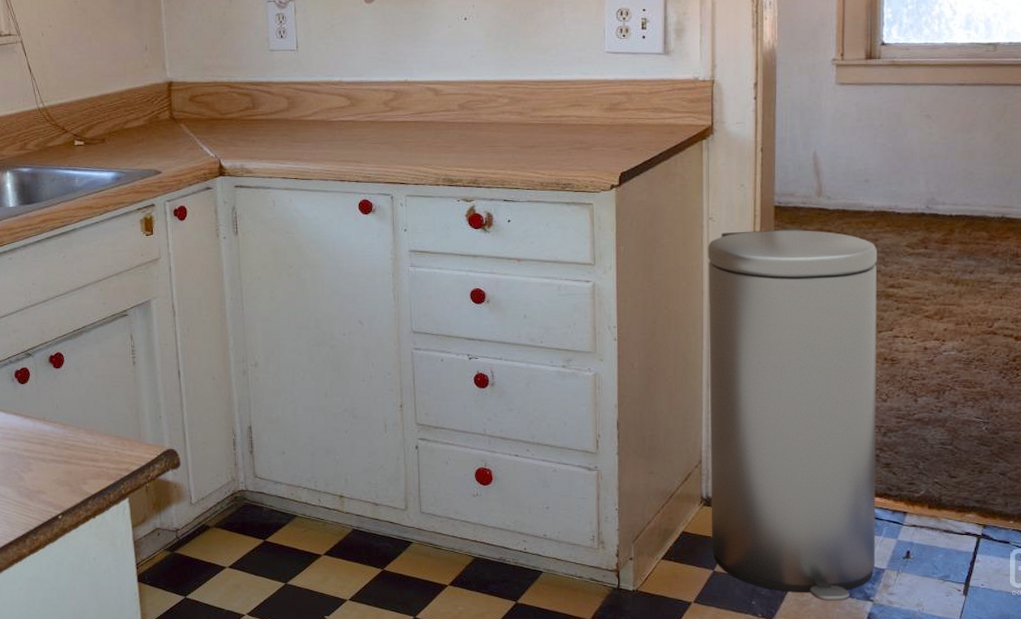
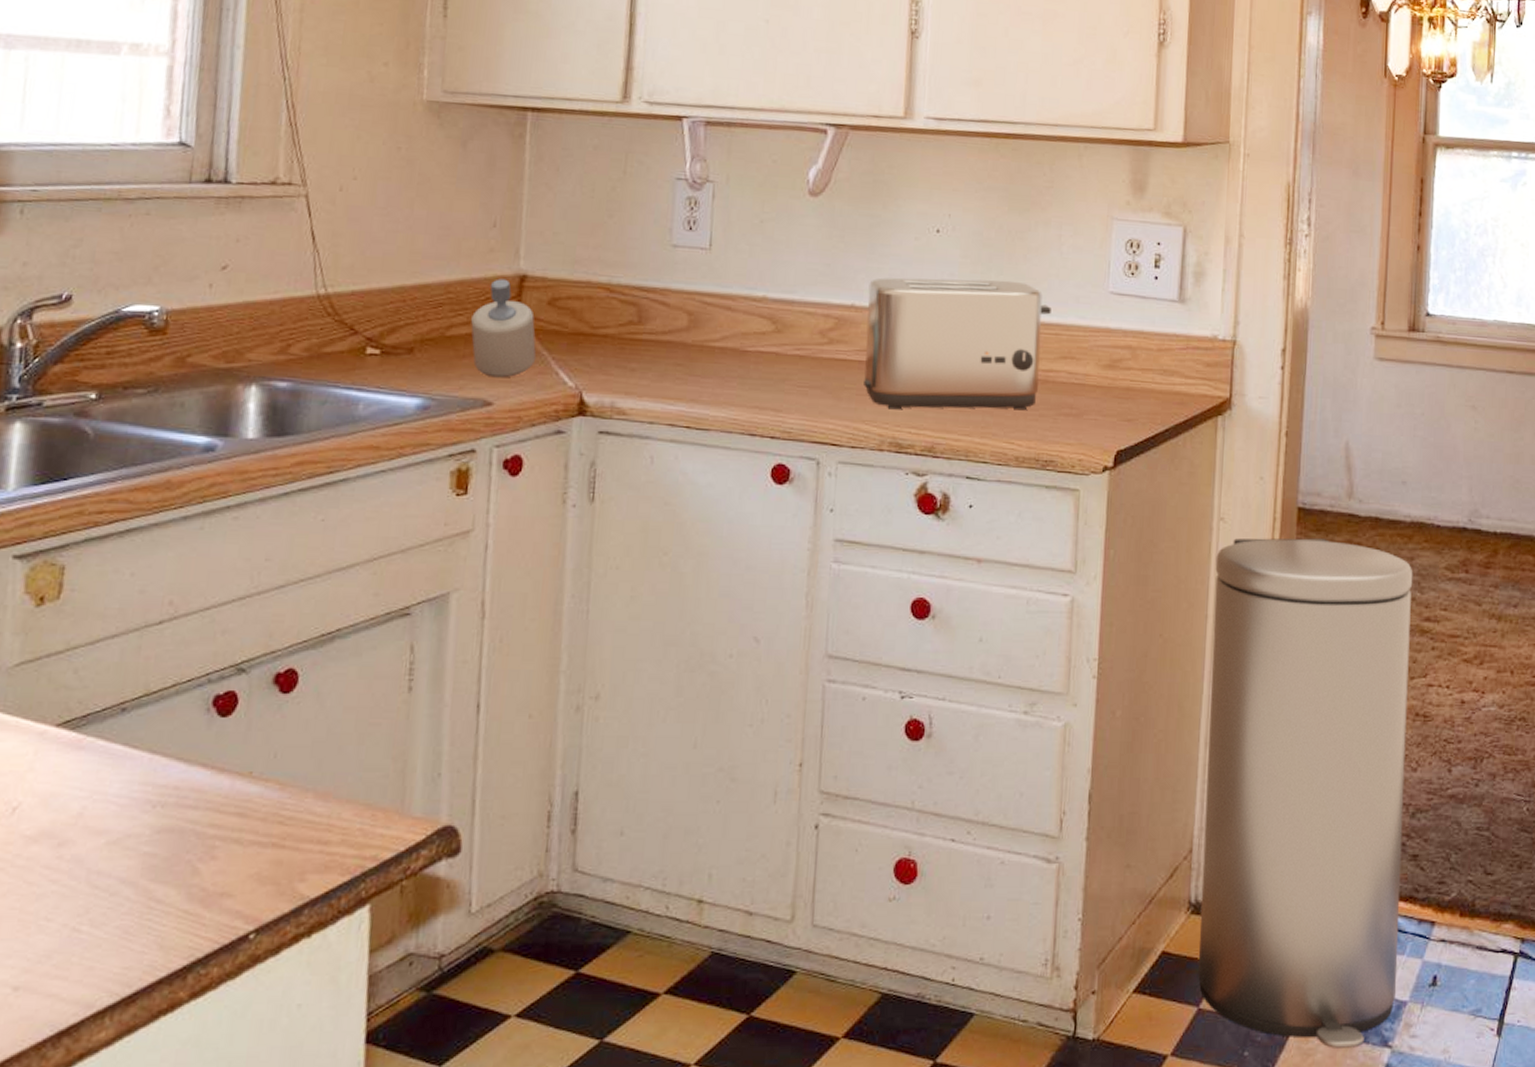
soap dispenser: none [140,86,187,155] -> present [471,279,537,378]
toaster: none [416,51,560,154] -> present [864,277,1051,410]

